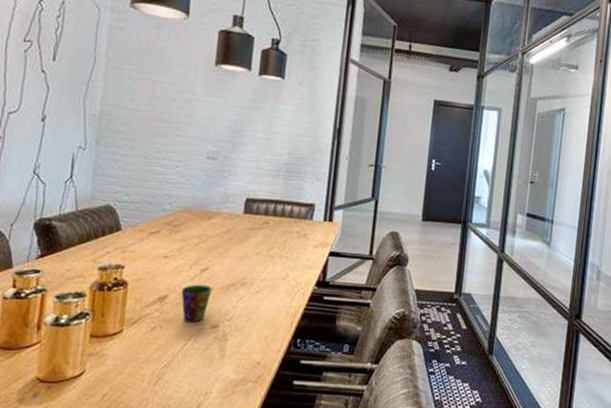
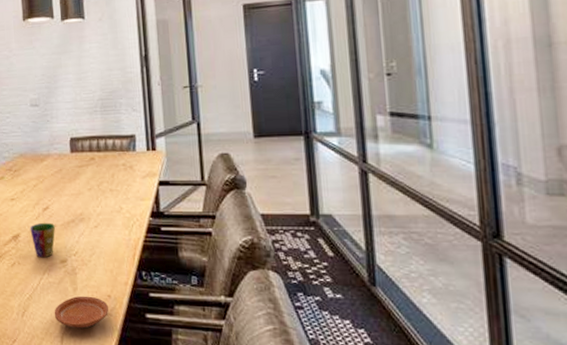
plate: none [193,363,256,397] -> present [54,296,109,328]

